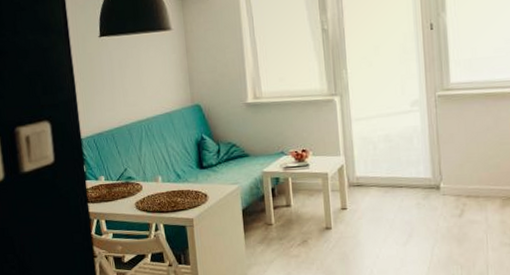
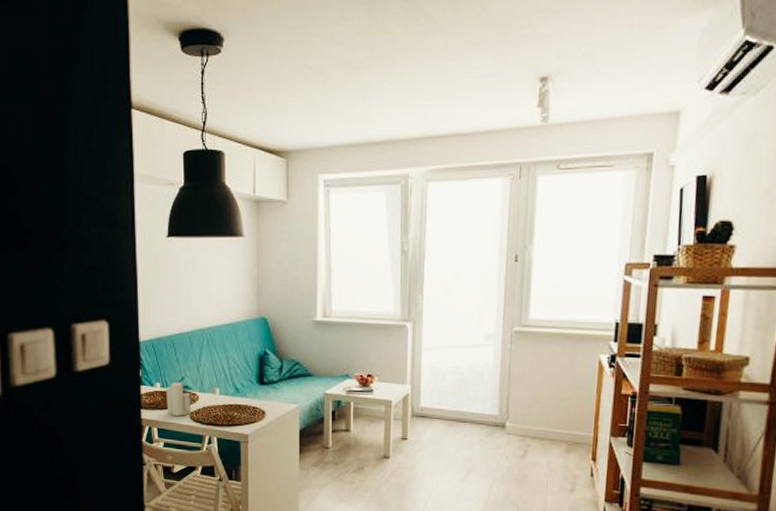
candle: none [110,172,136,208] -> present [166,381,191,417]

